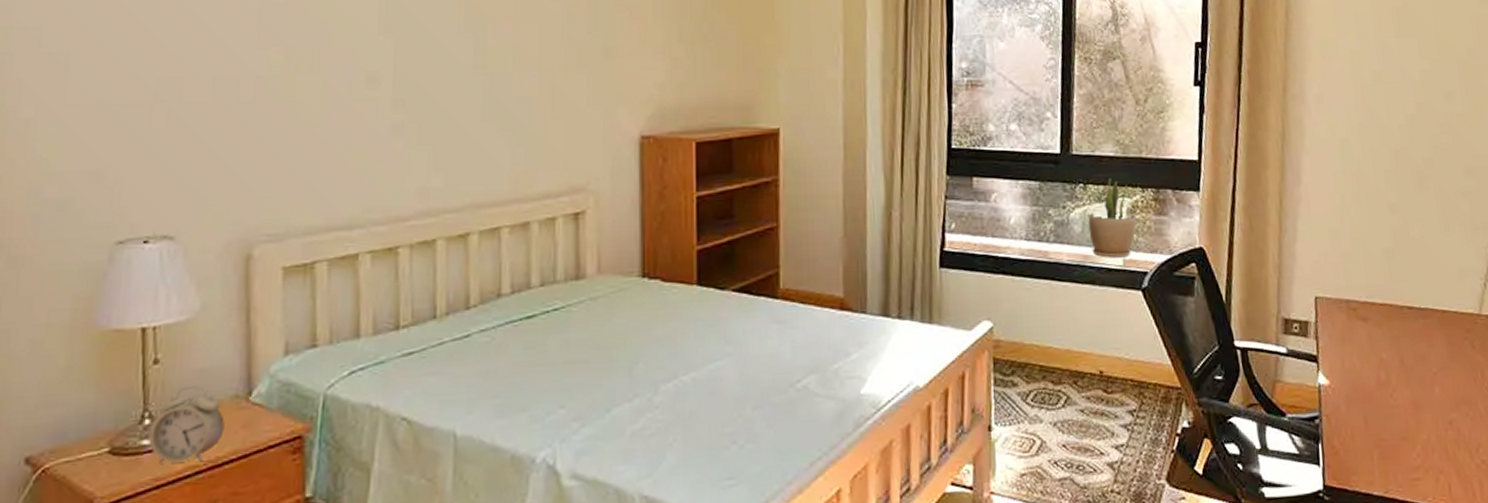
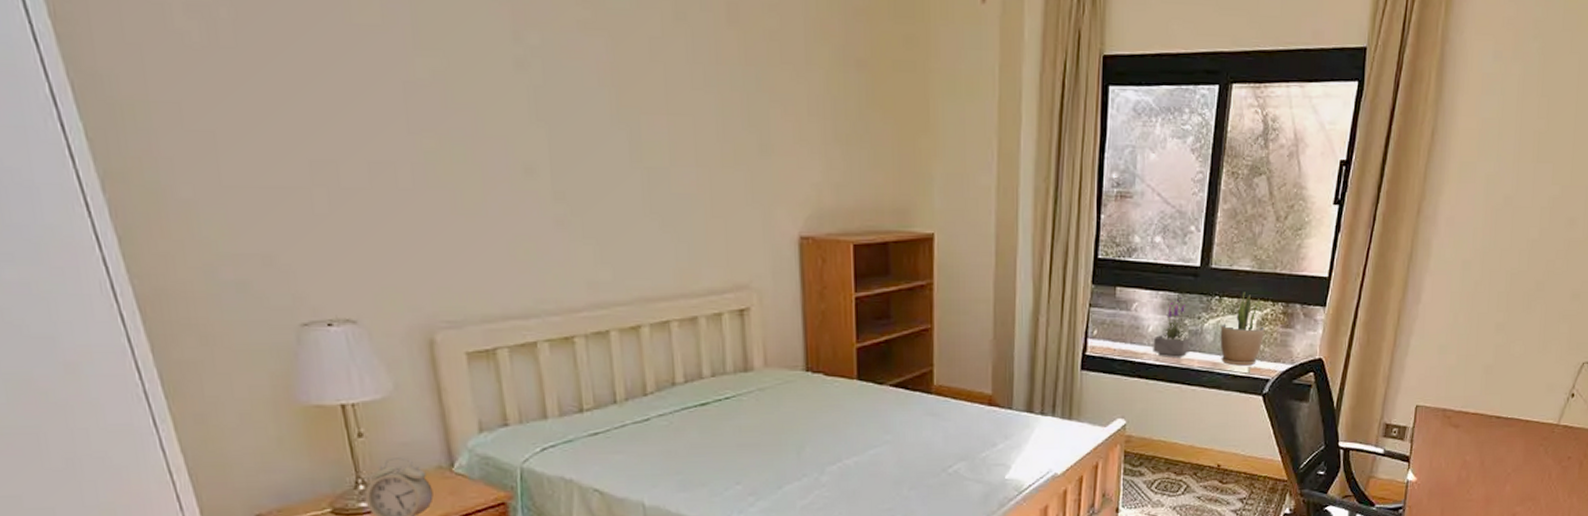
potted plant: none [1016,186,1060,252] -> present [1153,297,1193,359]

